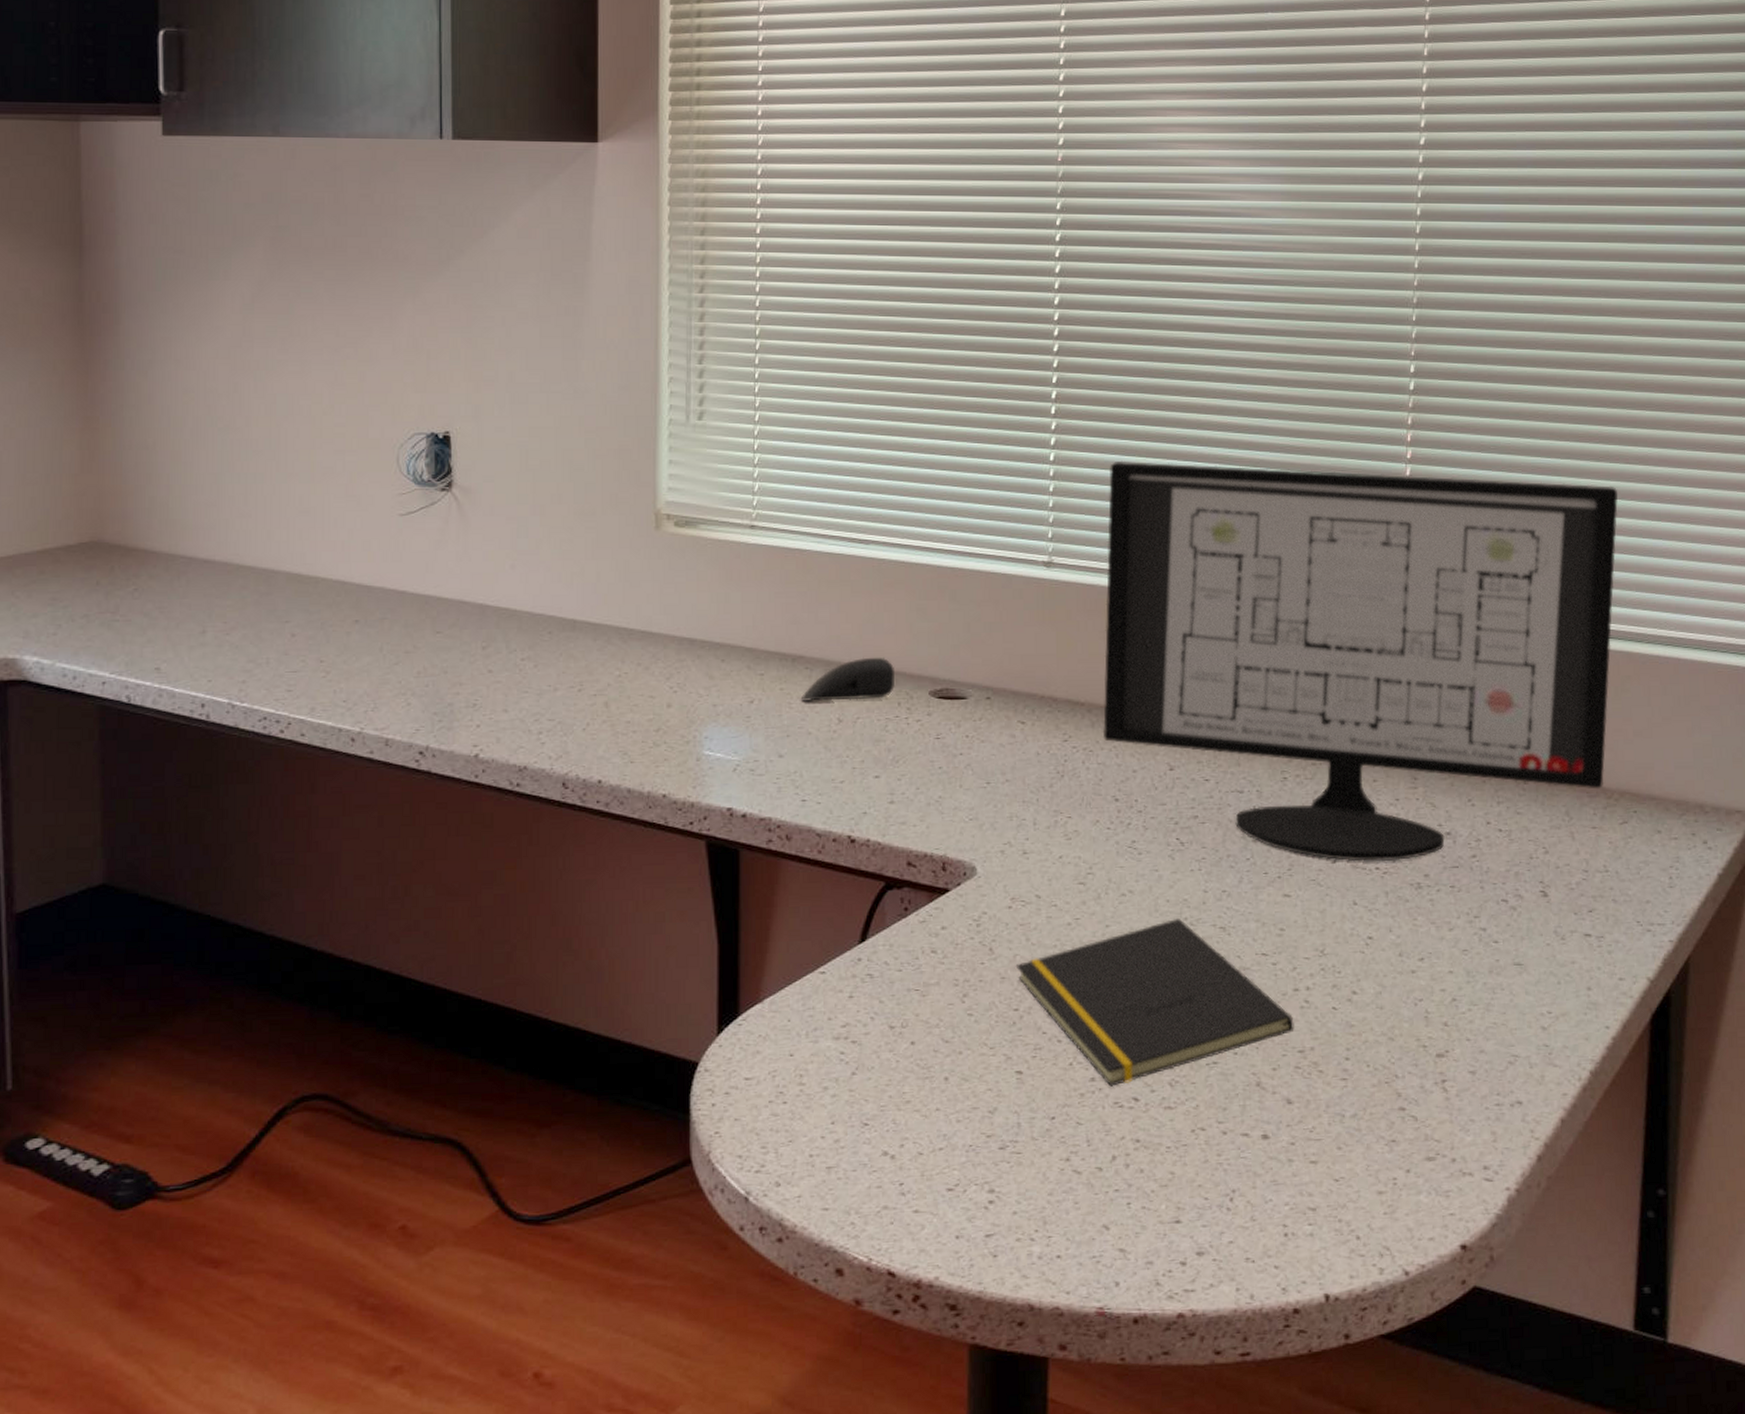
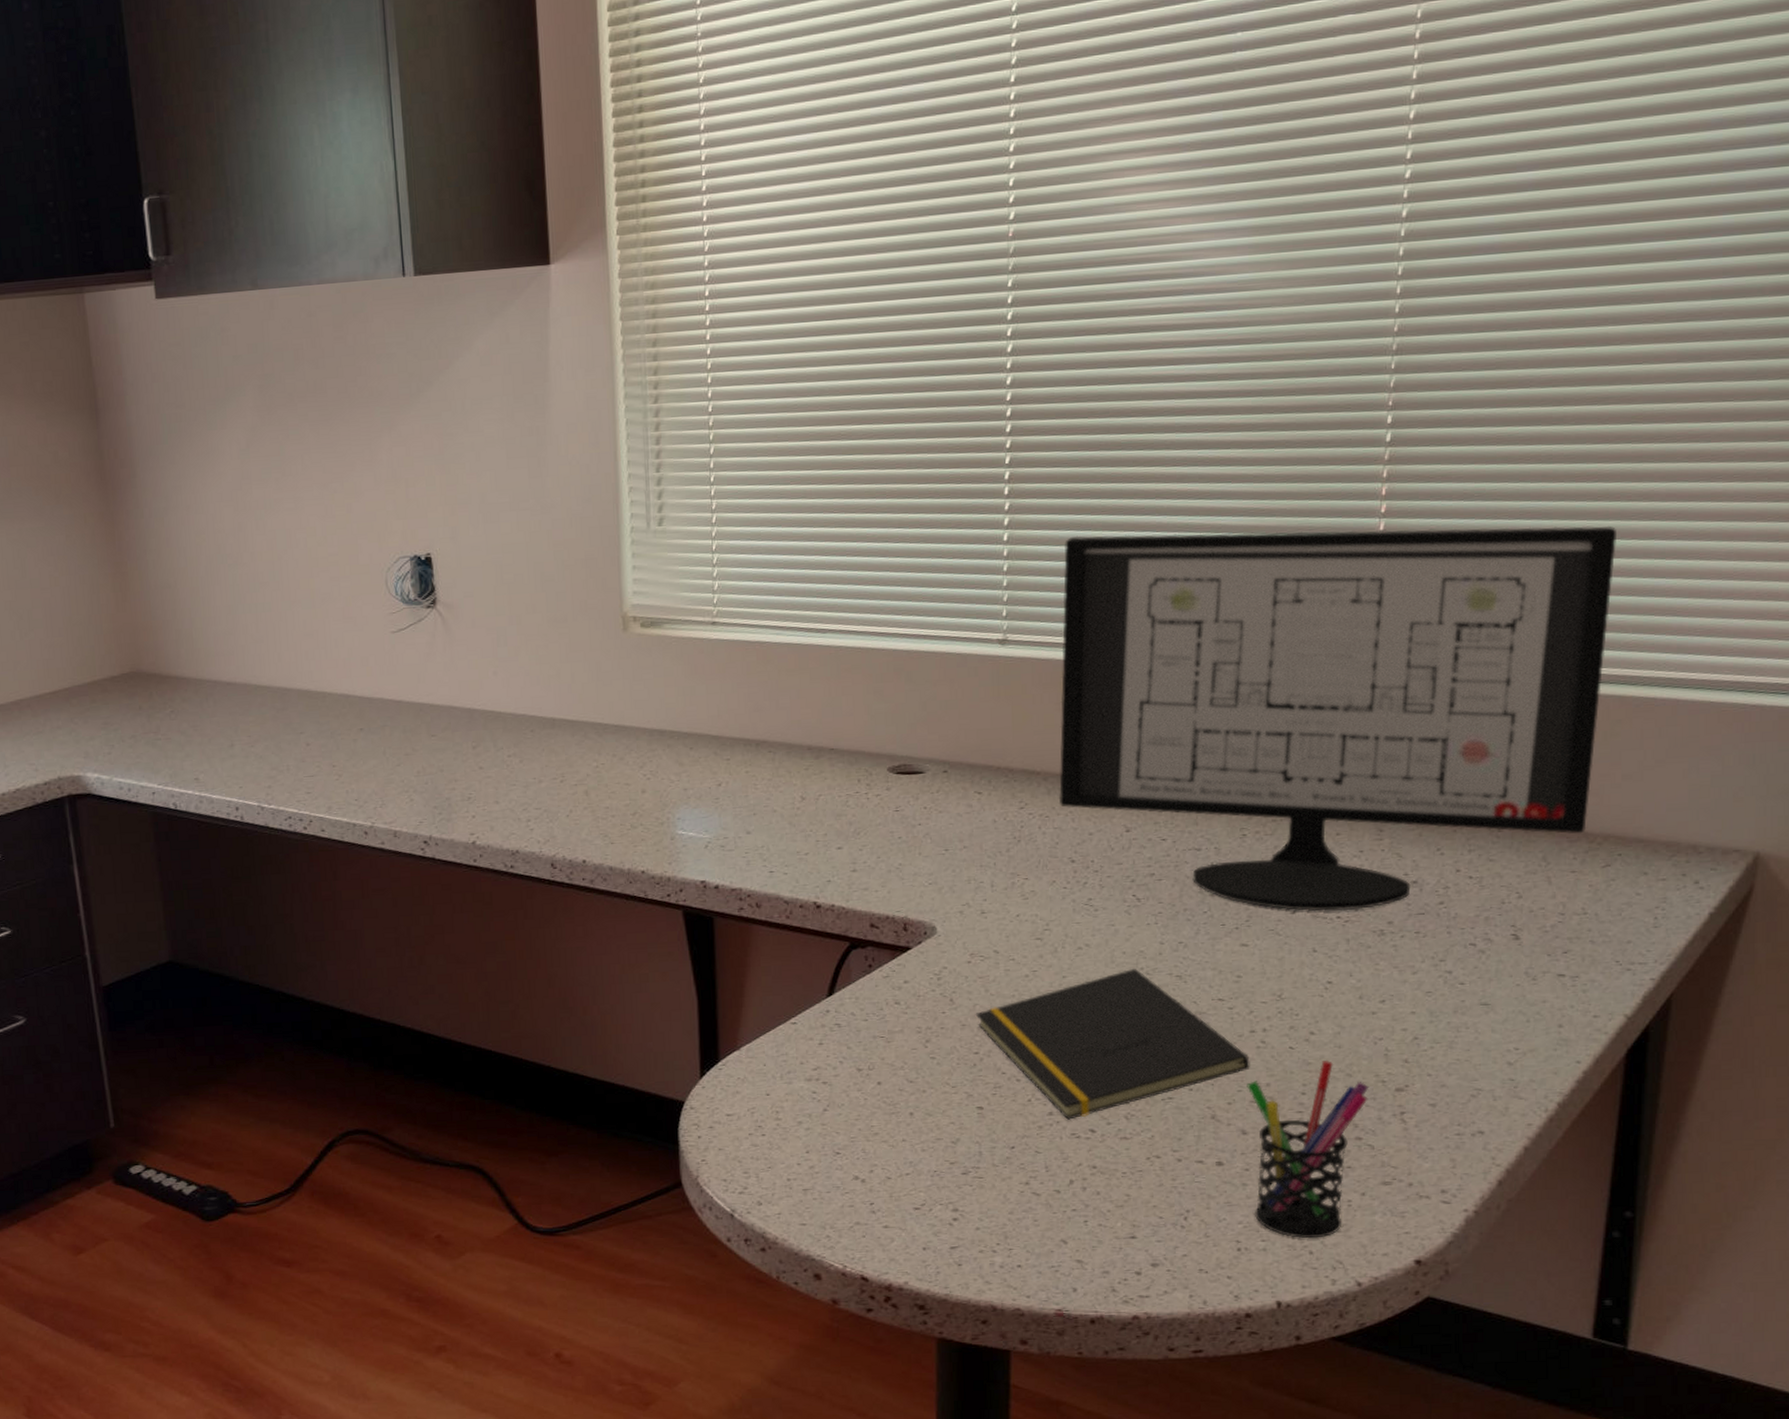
computer mouse: present [800,657,896,701] -> none [765,738,855,782]
pen holder: none [1291,1021,1411,1222] -> present [1247,1059,1369,1239]

